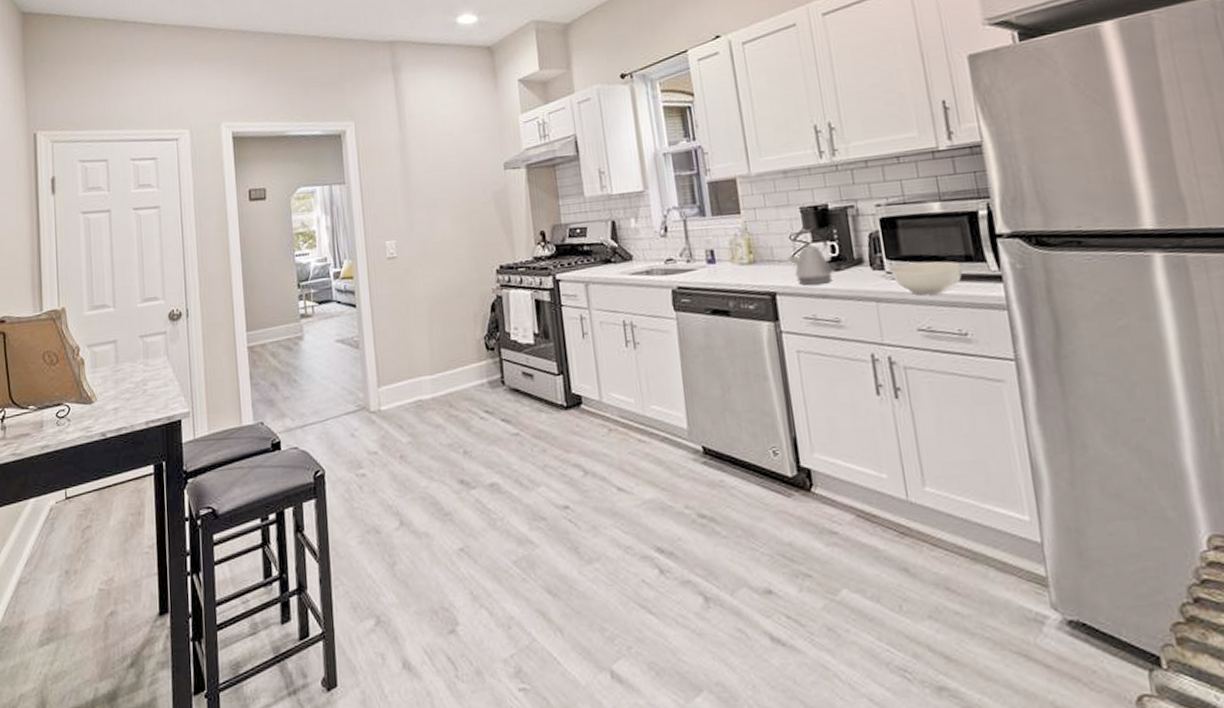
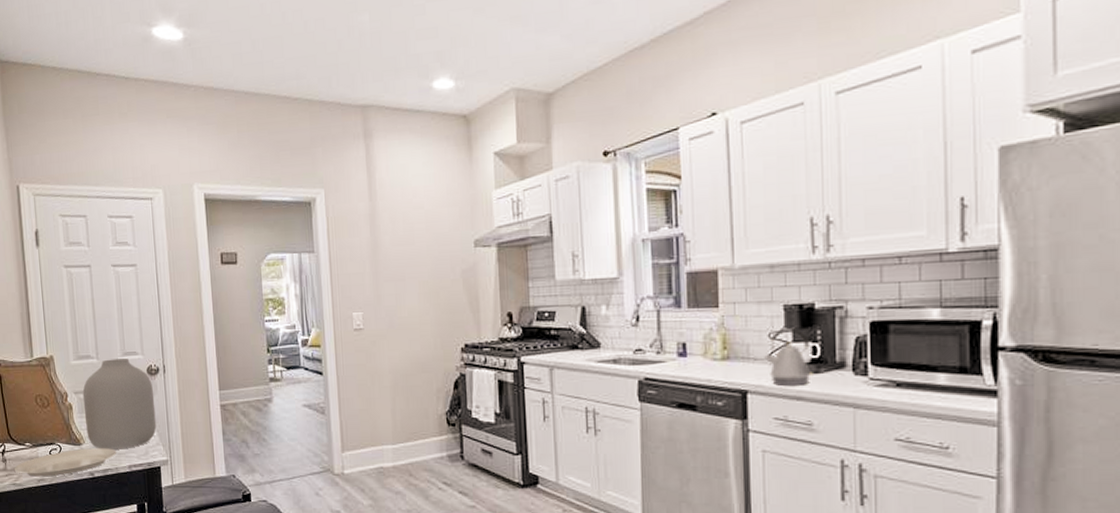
plate: none [14,404,132,444] -> present [13,448,116,477]
vase: none [96,305,178,407] -> present [82,358,157,449]
bowl: present [890,261,964,295] -> none [874,370,956,405]

